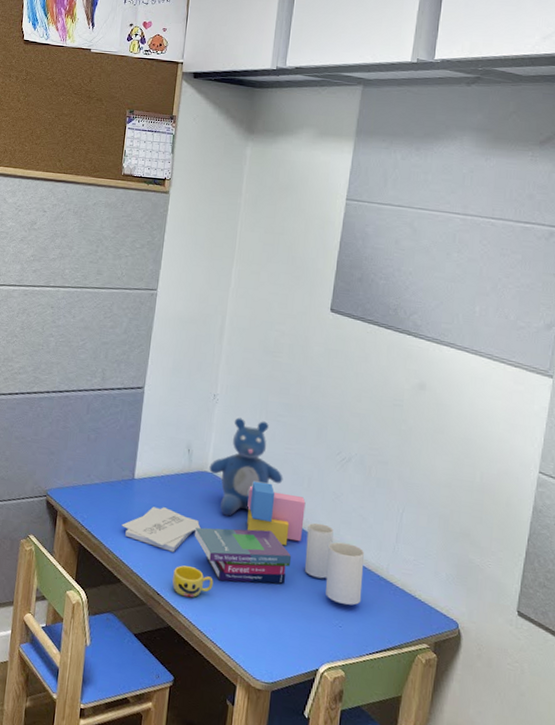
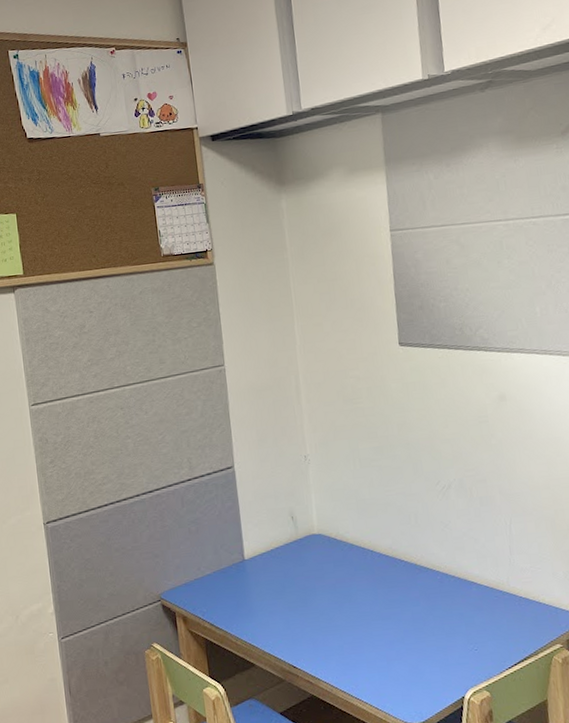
paper: present [121,506,201,552] -> none [242,580,321,623]
cup: present [171,565,213,598] -> none [304,631,346,663]
books: present [194,527,292,584] -> none [315,575,416,638]
stuffed animal: present [209,417,283,516] -> none [316,470,391,573]
toy blocks: present [246,481,306,545] -> none [359,529,421,586]
cup: present [304,522,364,606] -> none [424,555,490,628]

